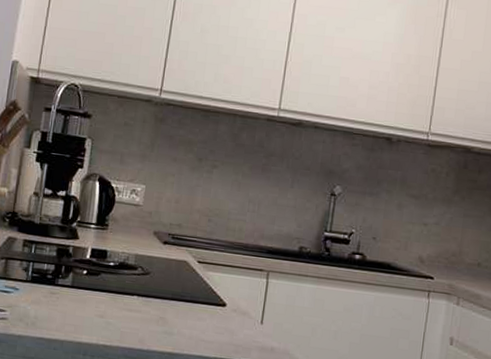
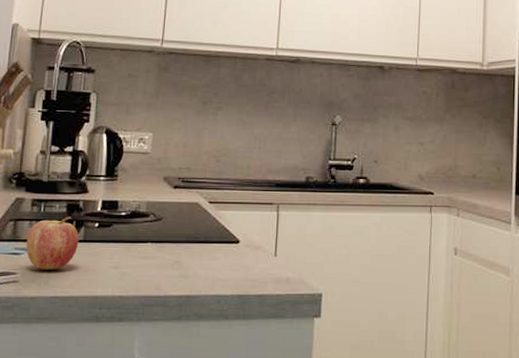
fruit: none [15,260,67,312] -> present [26,216,79,270]

